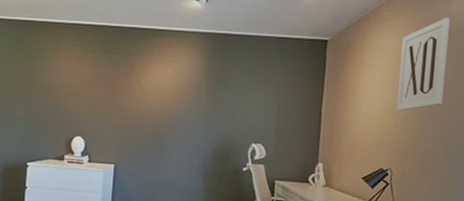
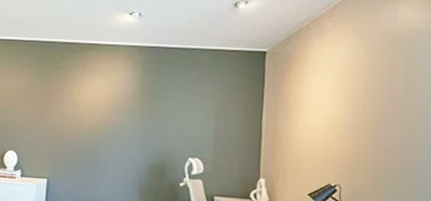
wall art: present [396,18,450,112] -> none [343,26,397,124]

